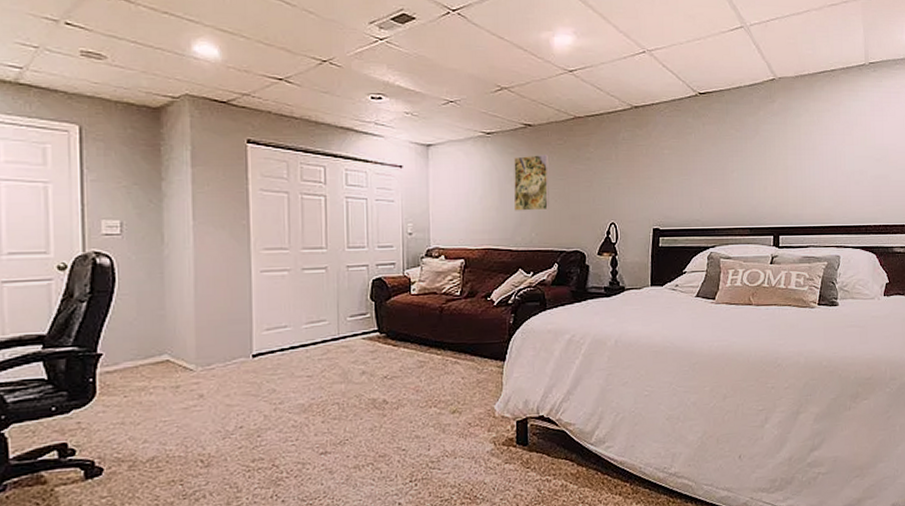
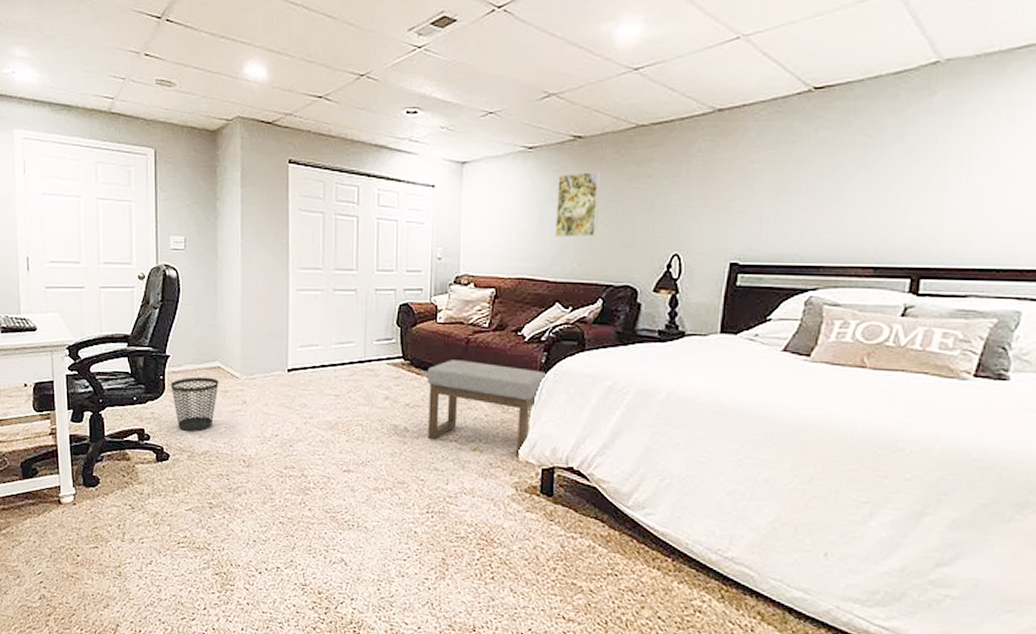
wastebasket: none [104,373,168,438] -> present [170,376,219,432]
ottoman: none [403,328,517,415] -> present [426,360,548,459]

